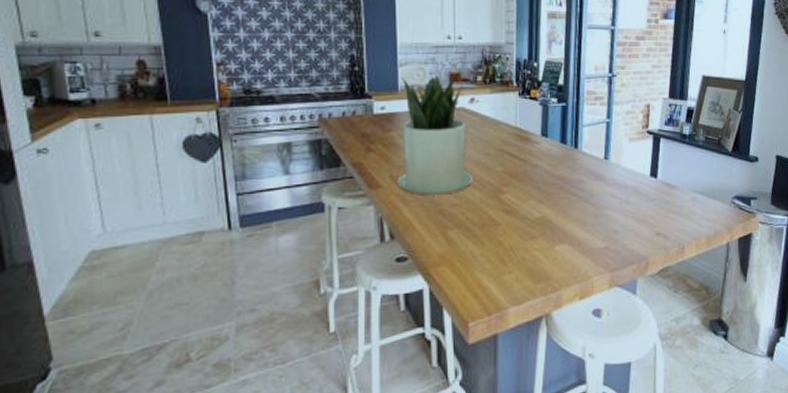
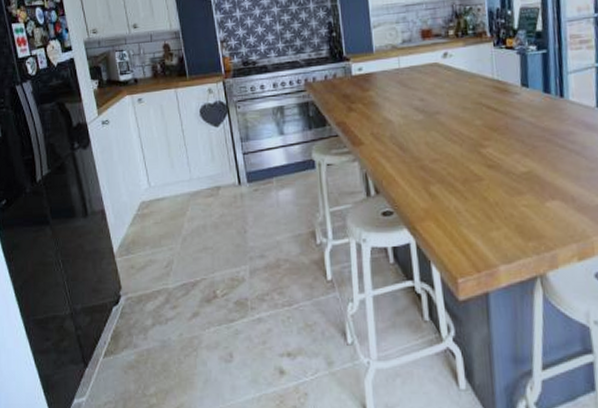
planter: present [397,74,472,196] -> none [375,32,451,152]

